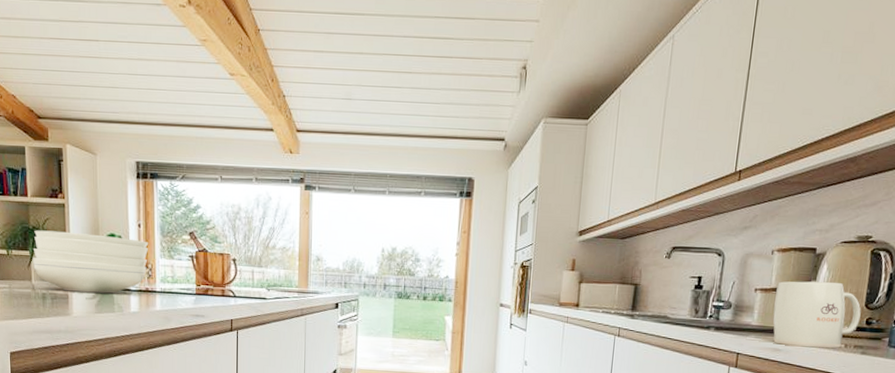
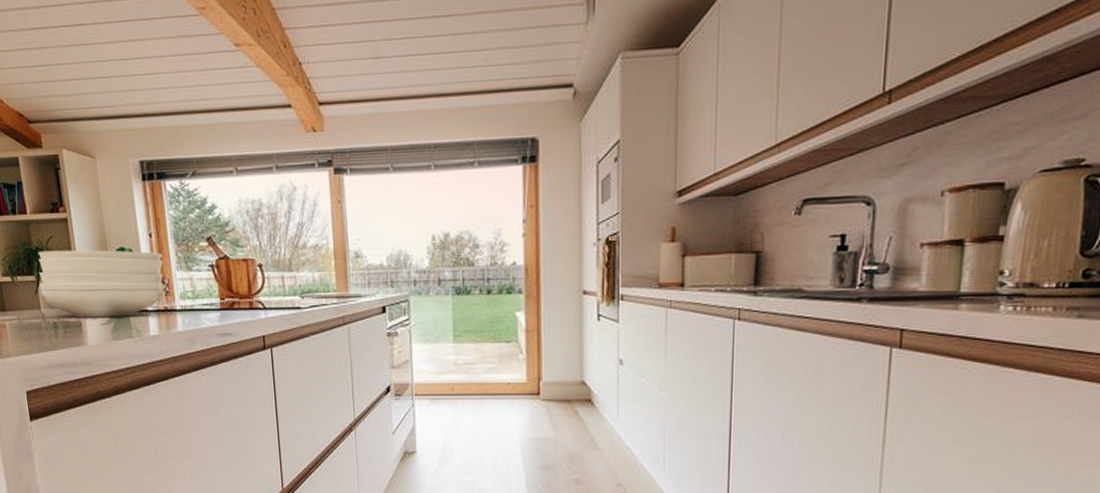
mug: present [773,281,861,349] -> none [947,224,1075,315]

